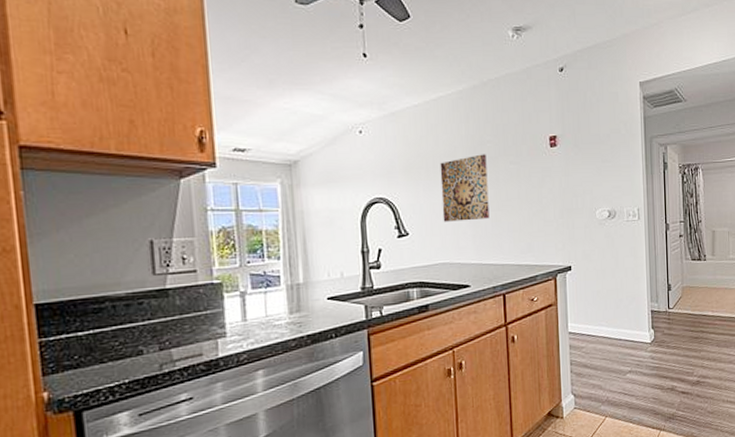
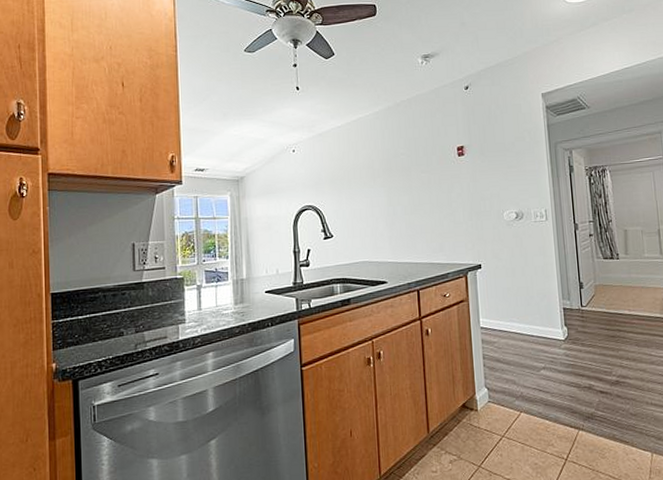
wall art: present [440,154,490,222] -> none [359,165,404,225]

